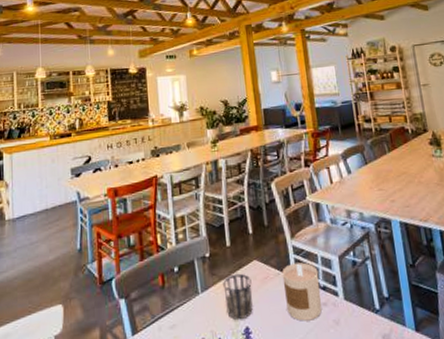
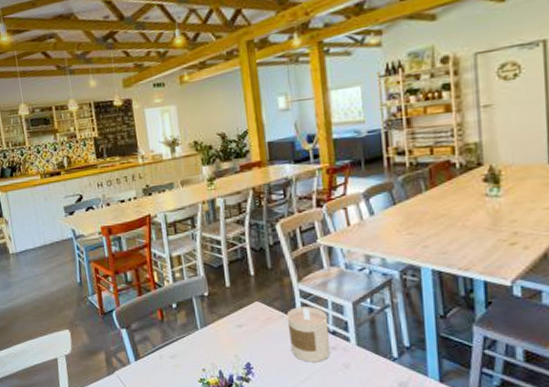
cup: present [222,273,253,320] -> none [221,313,255,356]

